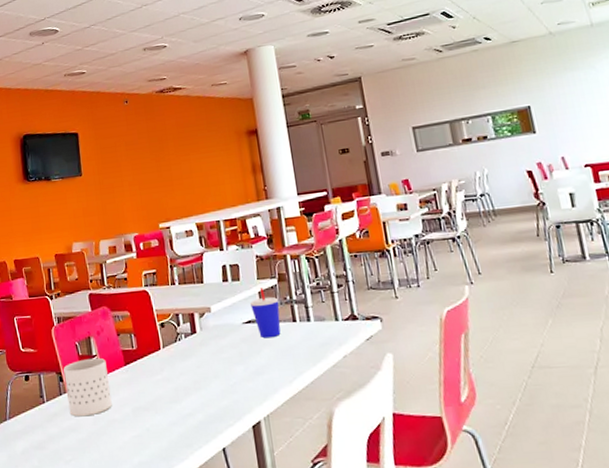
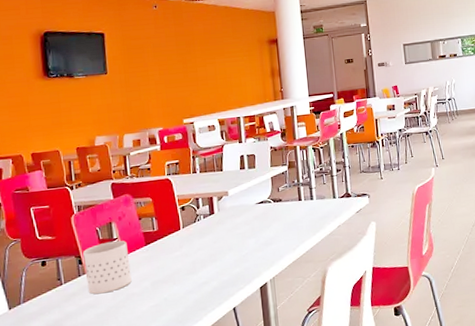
beverage cup: present [251,287,281,339] -> none [264,173,288,215]

